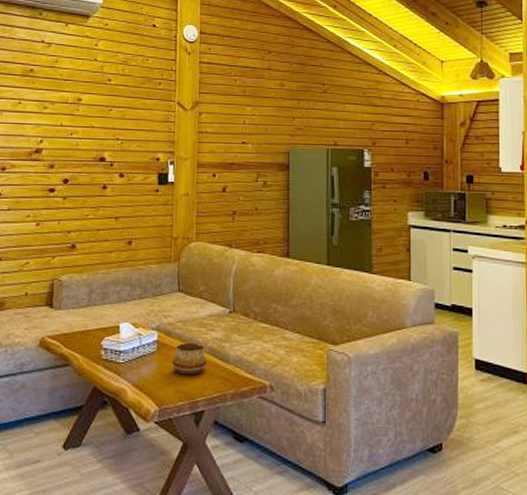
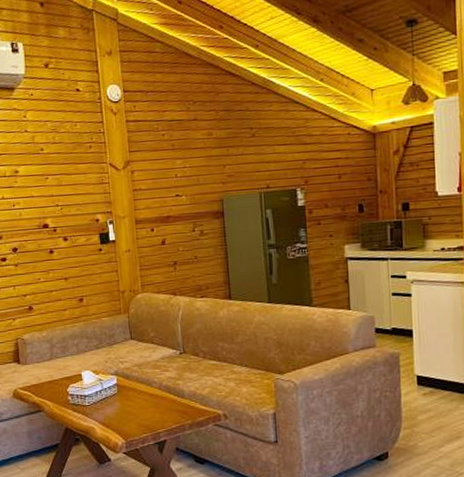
decorative bowl: present [172,342,207,375] -> none [132,382,164,411]

